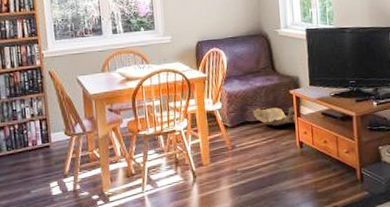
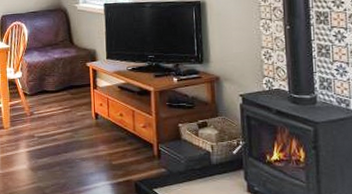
woven basket: present [252,103,302,126] -> none [50,76,98,96]

